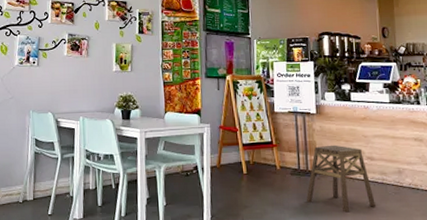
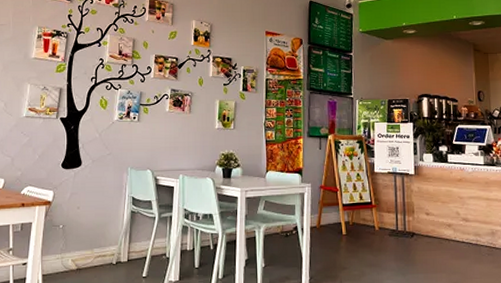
stool: present [306,145,376,213] -> none [403,206,470,274]

